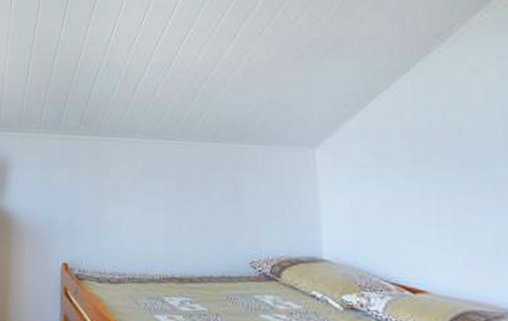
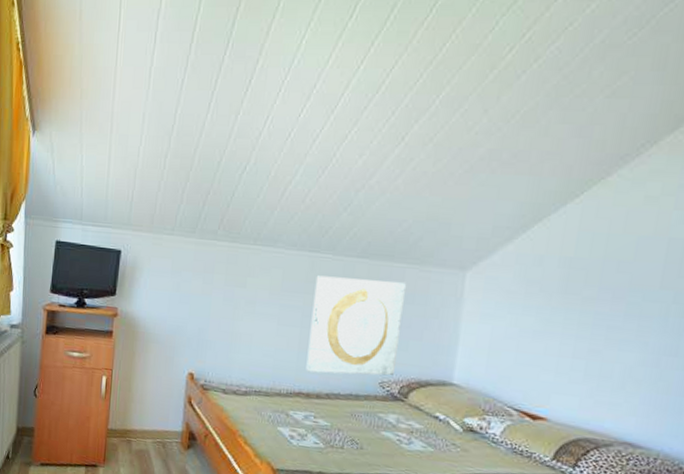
wall art: none [174,161,263,257] -> present [306,275,407,376]

